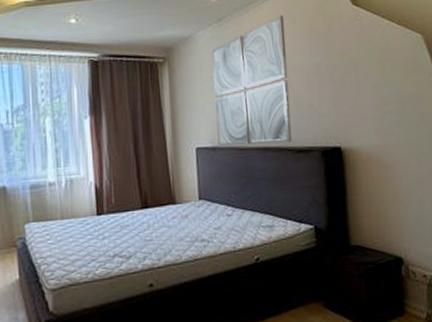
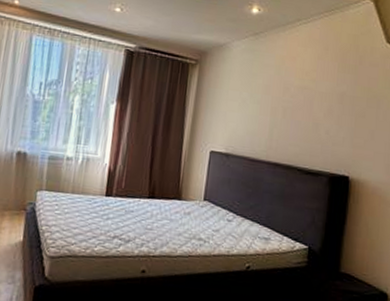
wall art: present [212,15,293,147] -> none [232,40,318,163]

